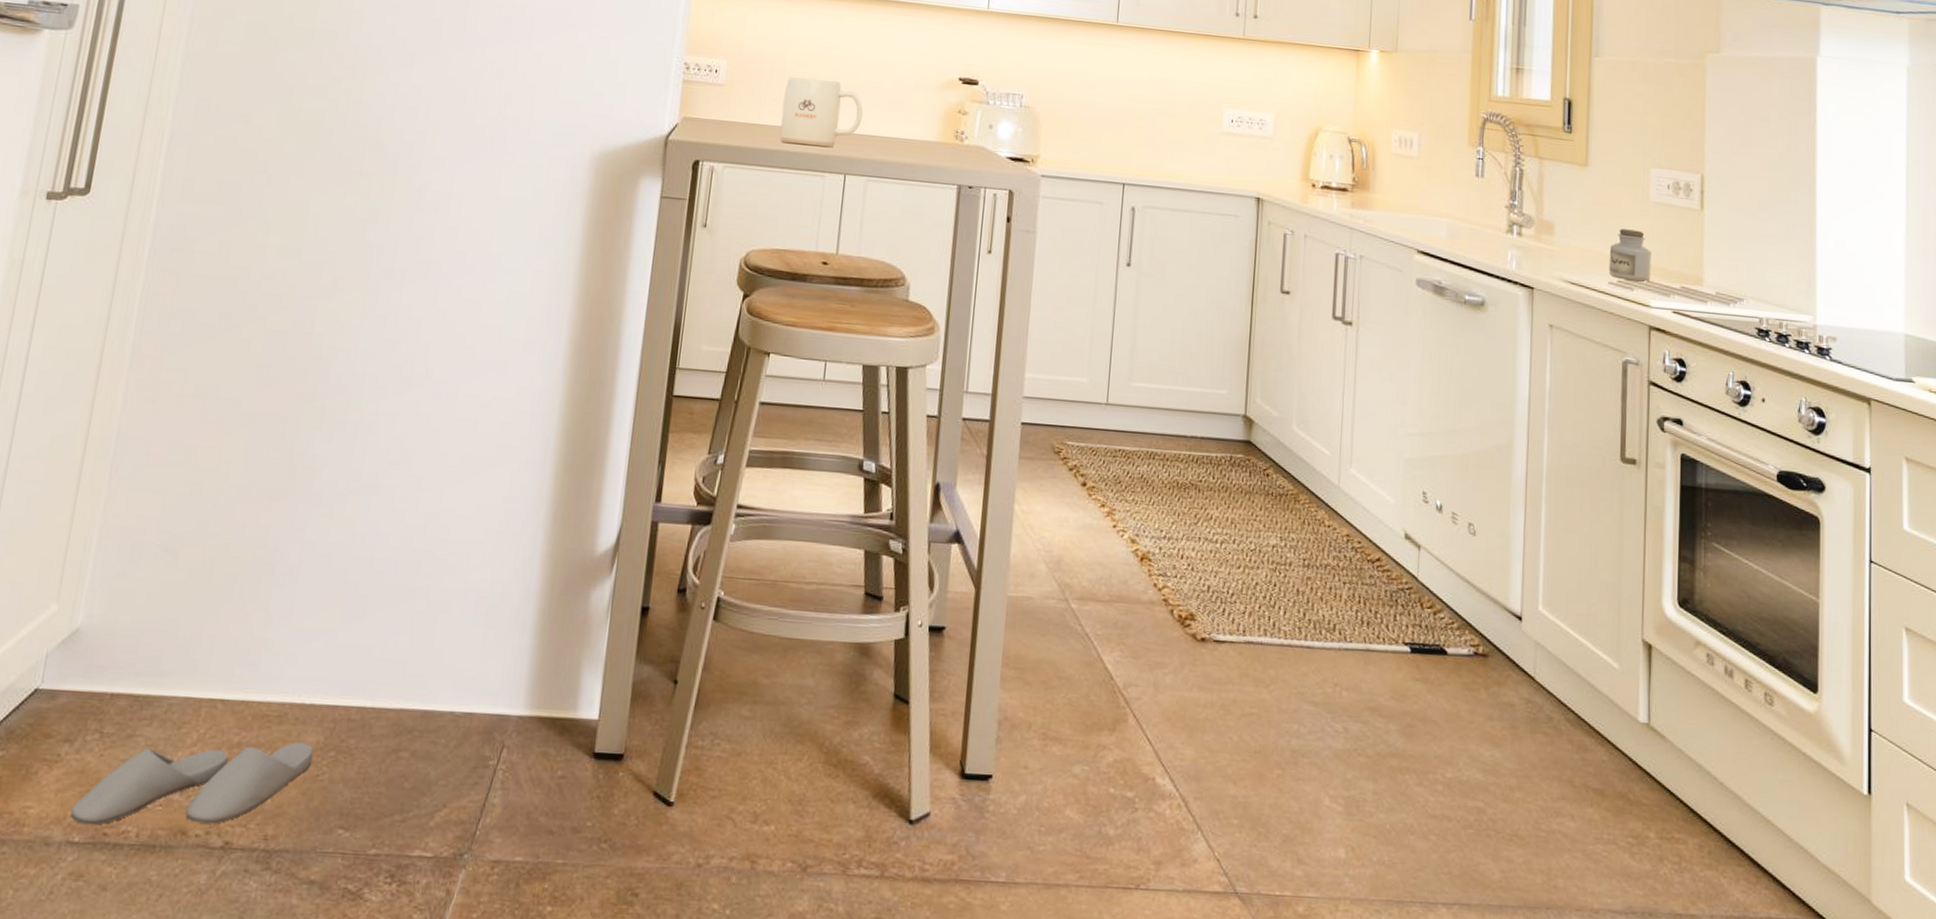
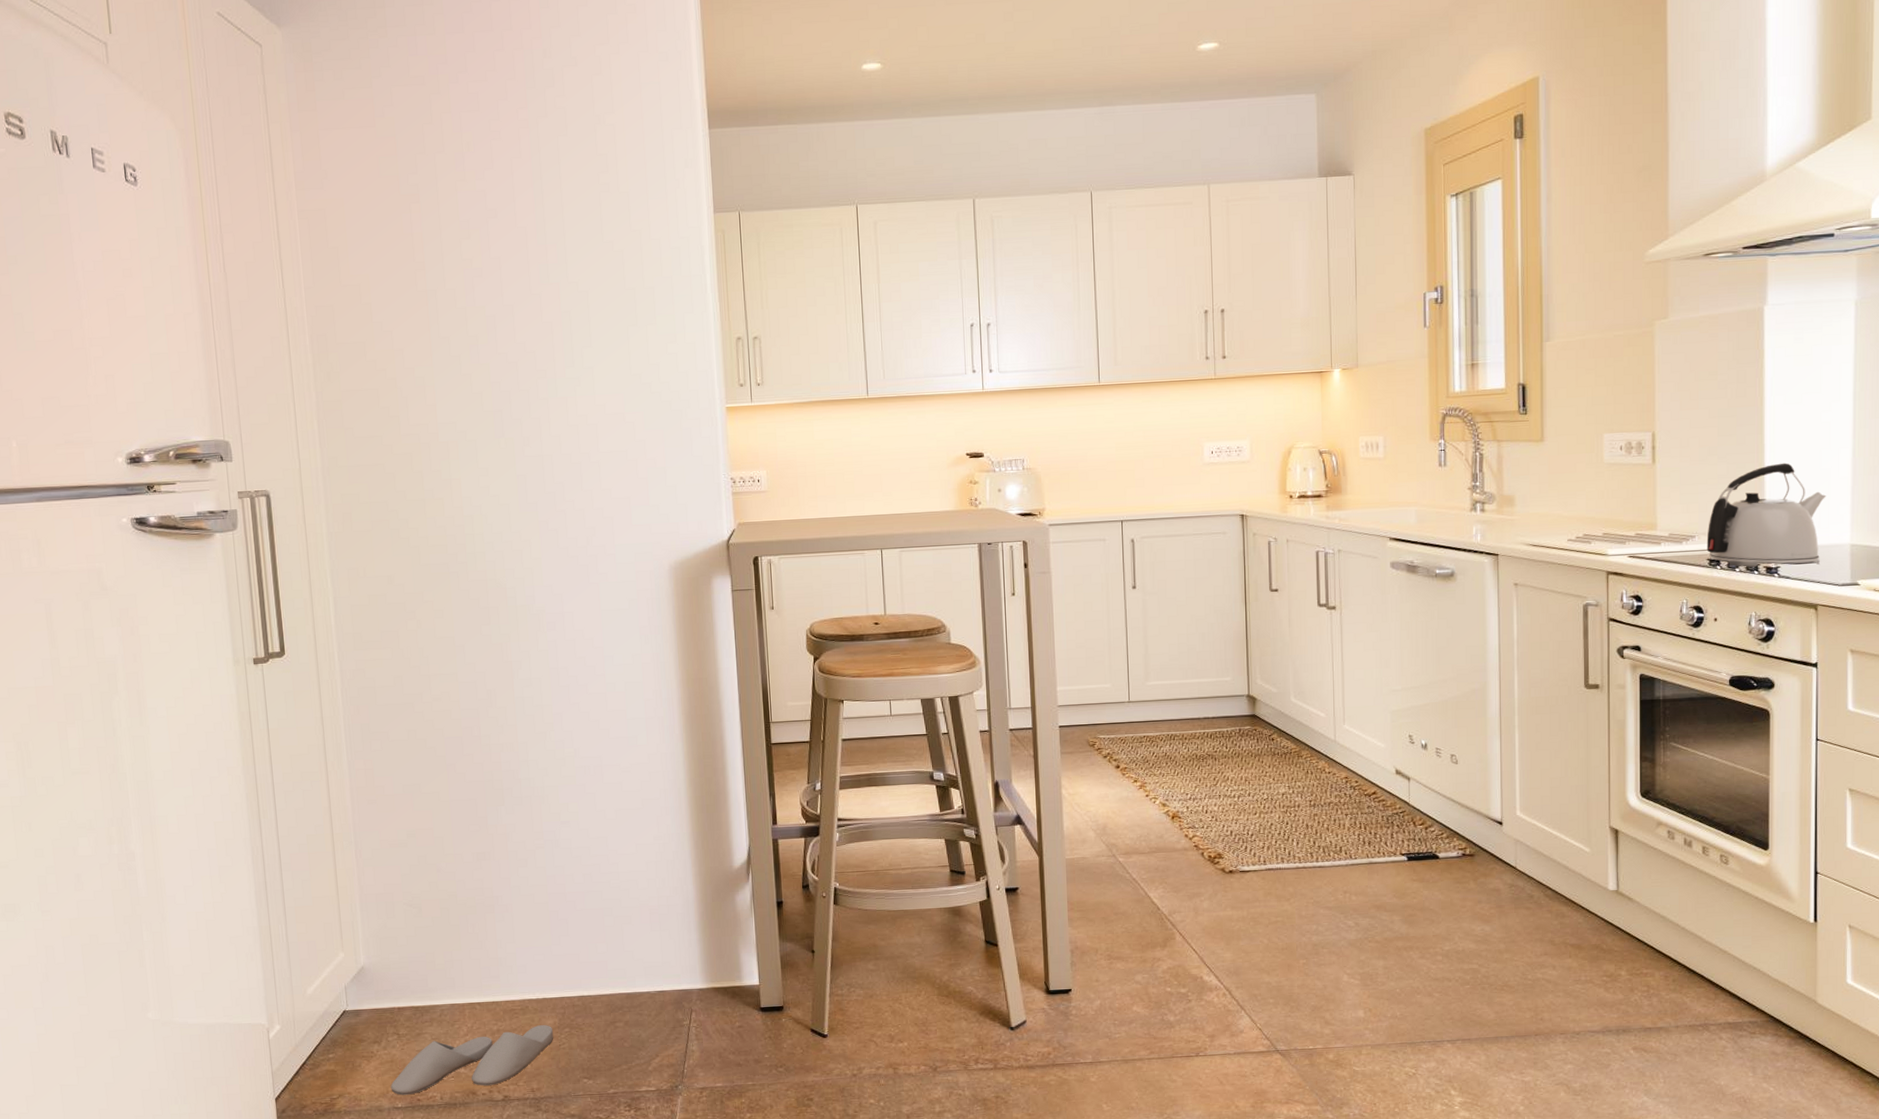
mug: present [779,77,863,147] -> none [818,473,889,531]
jar: present [1609,228,1652,283] -> none [1567,490,1607,536]
kettle: none [1755,230,1880,352] -> present [1706,462,1826,568]

